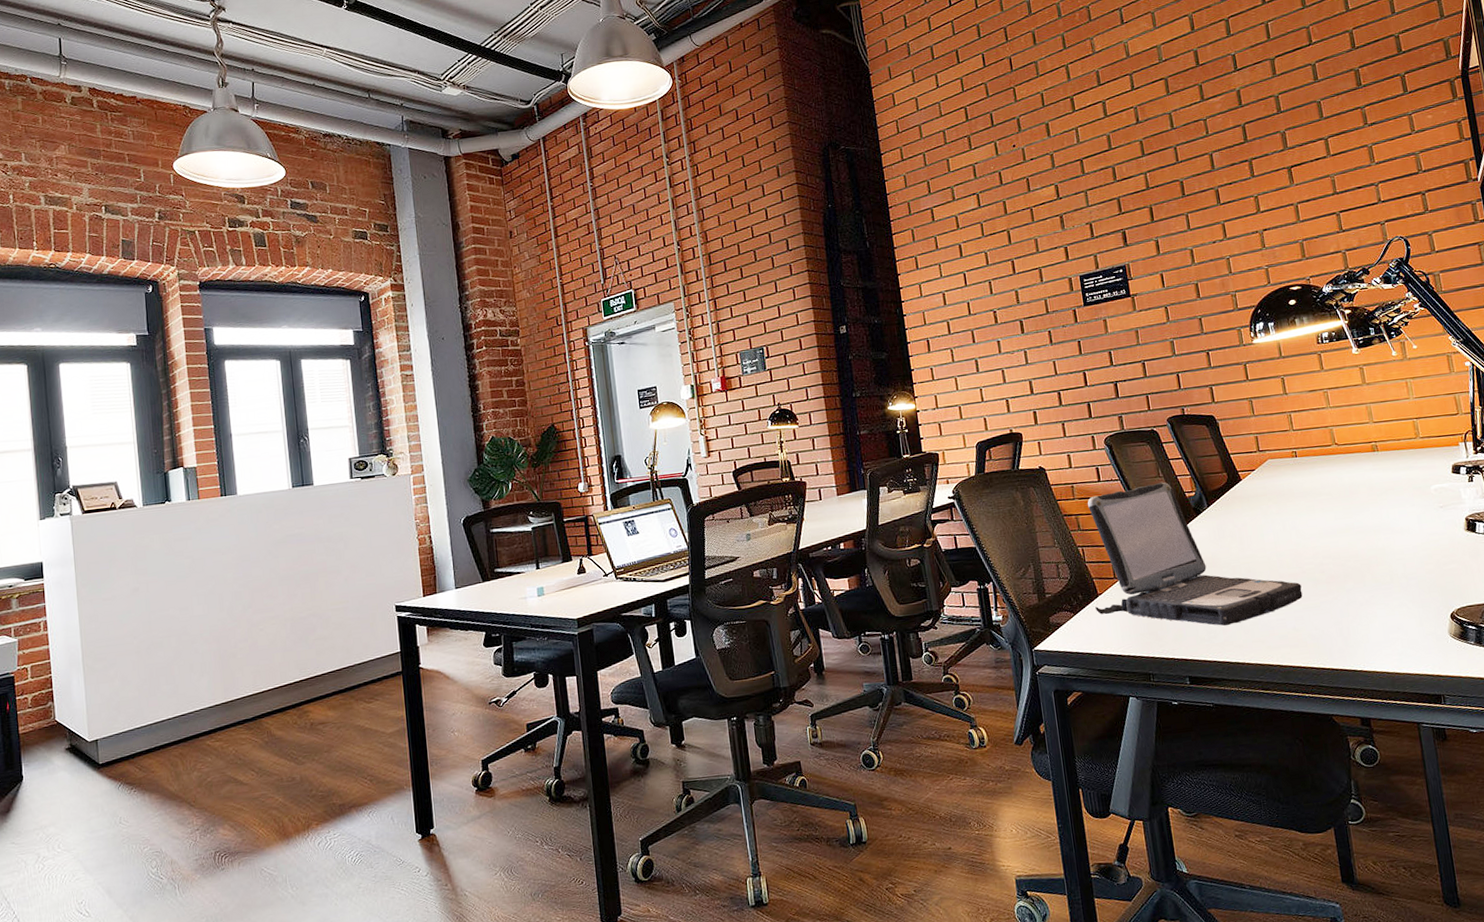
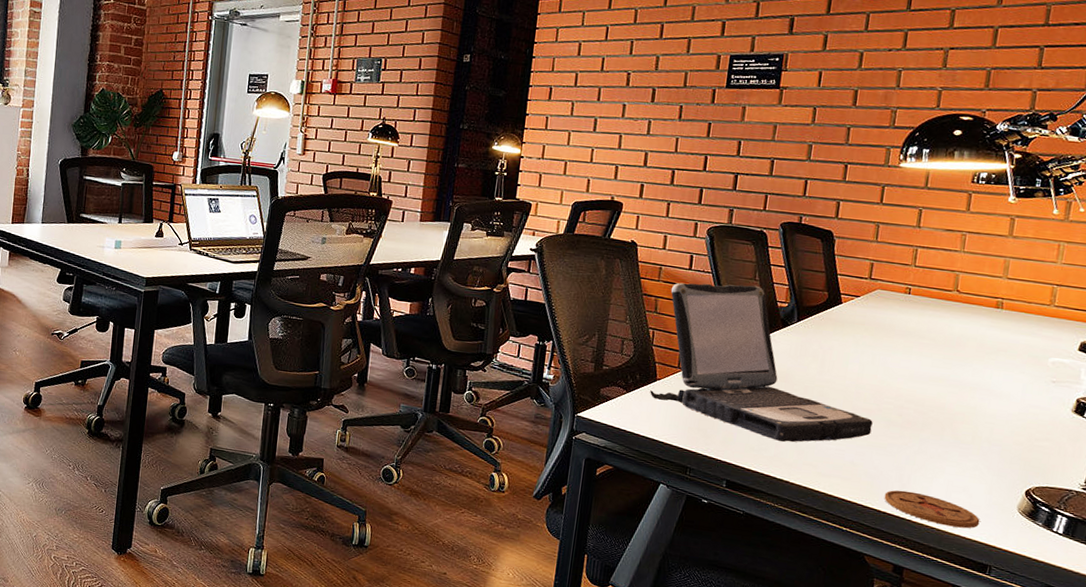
coaster: none [1332,641,1422,668] -> present [884,490,980,529]

